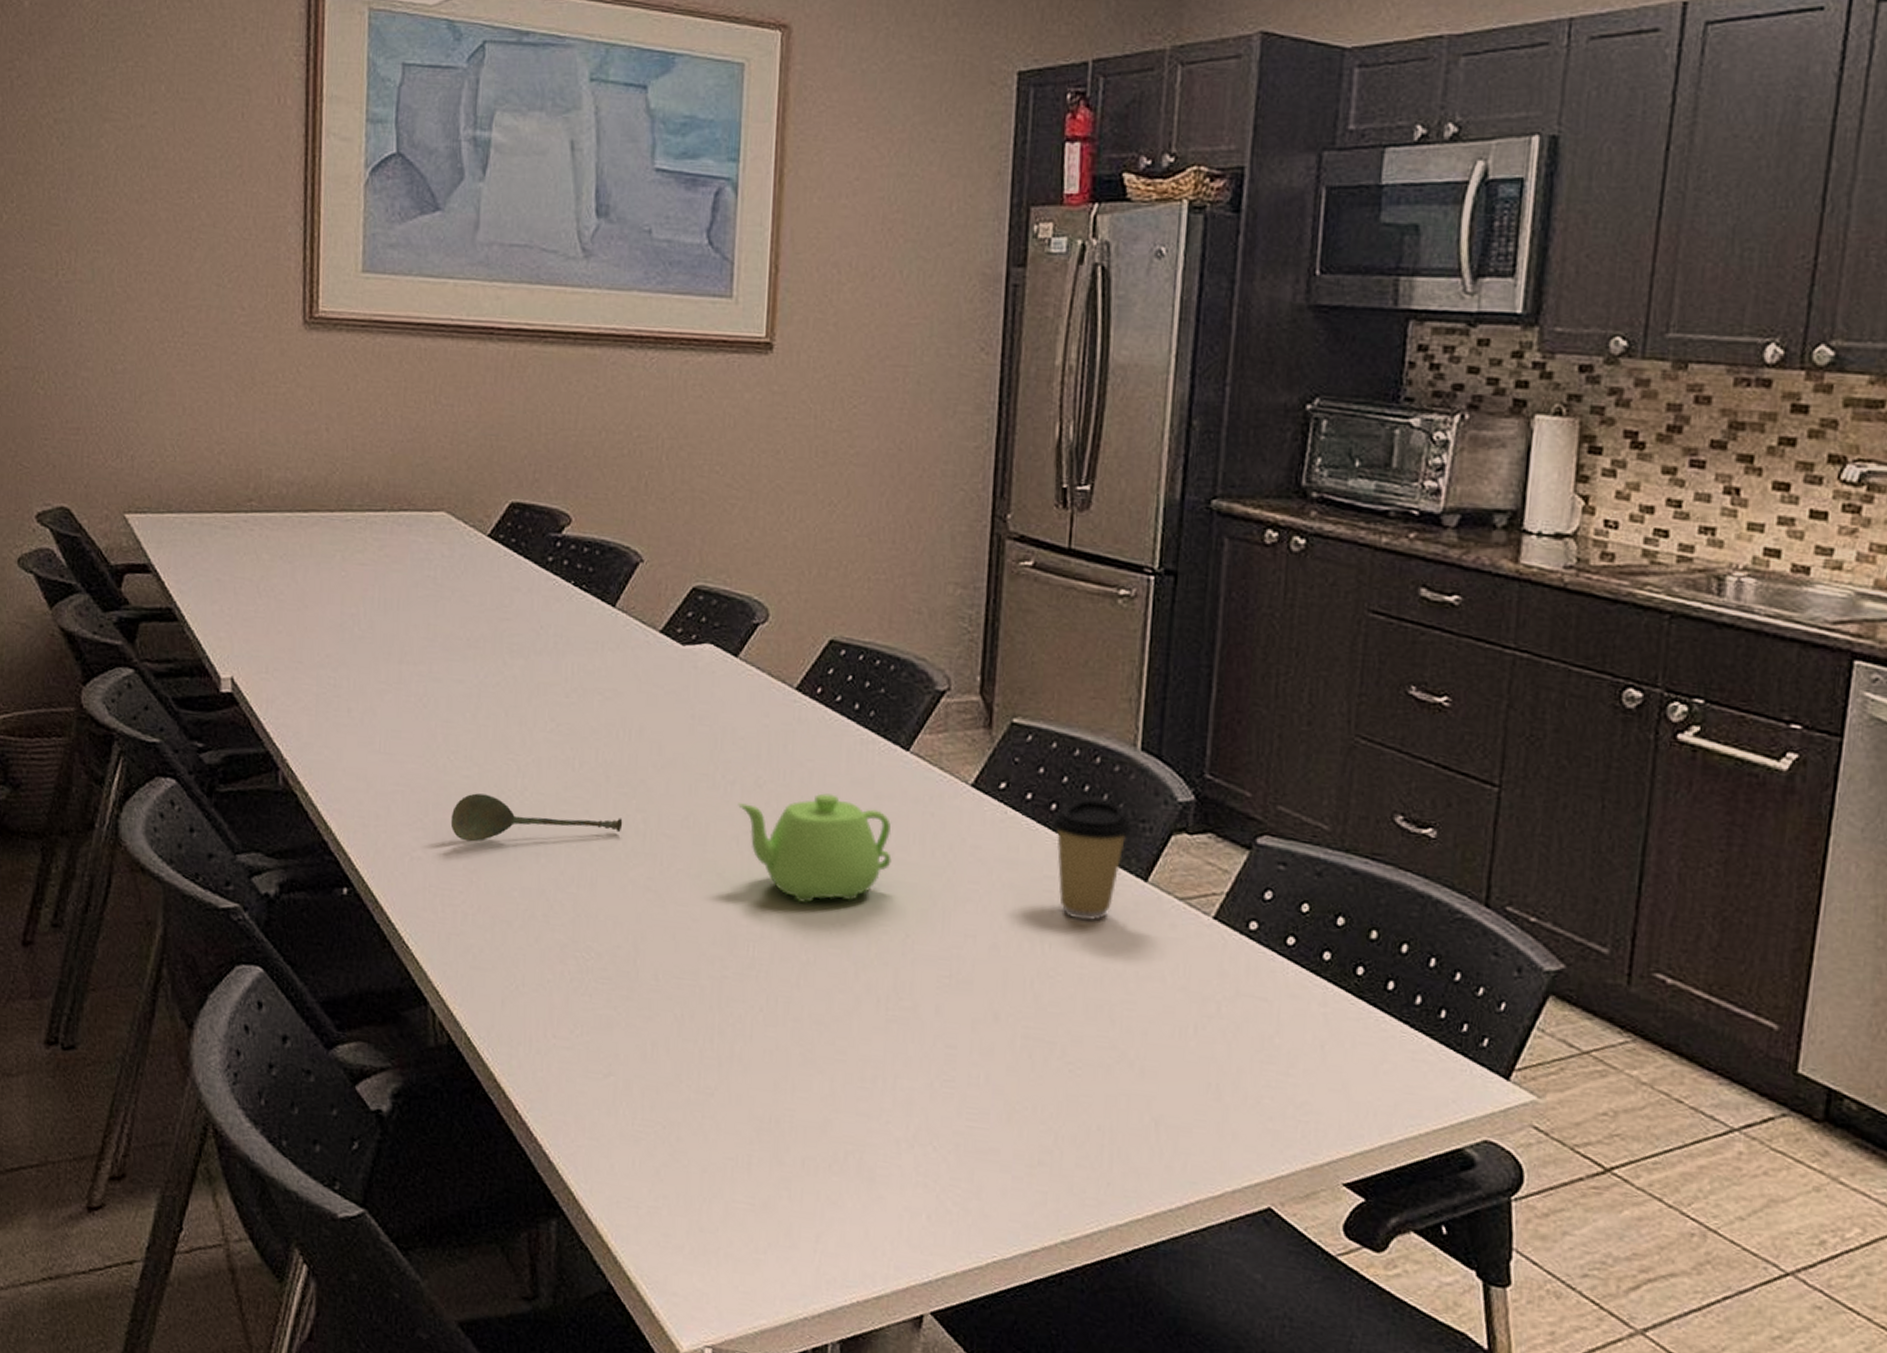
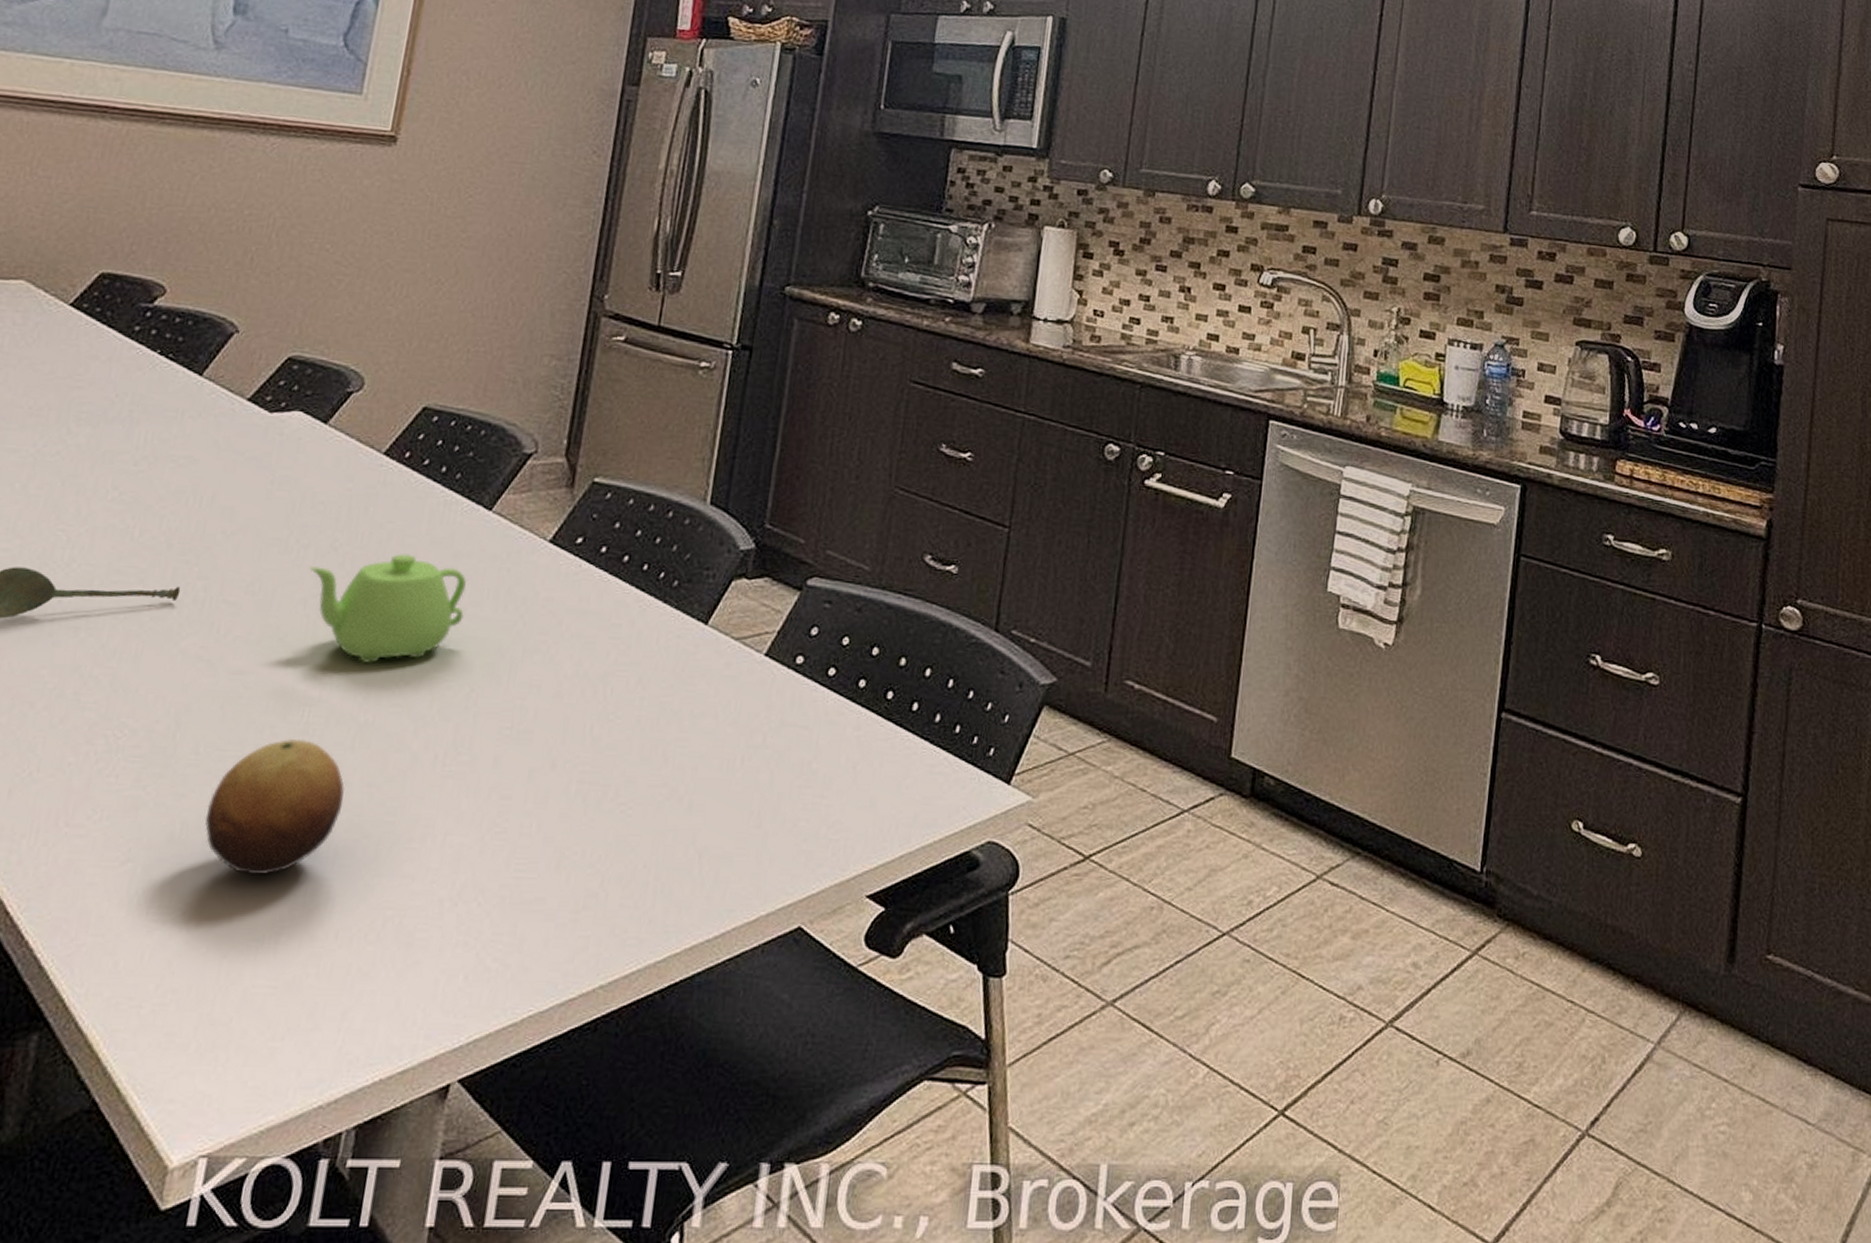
fruit: none [672,971,795,1100] -> present [205,738,345,876]
coffee cup: present [1051,798,1133,920] -> none [622,549,698,663]

